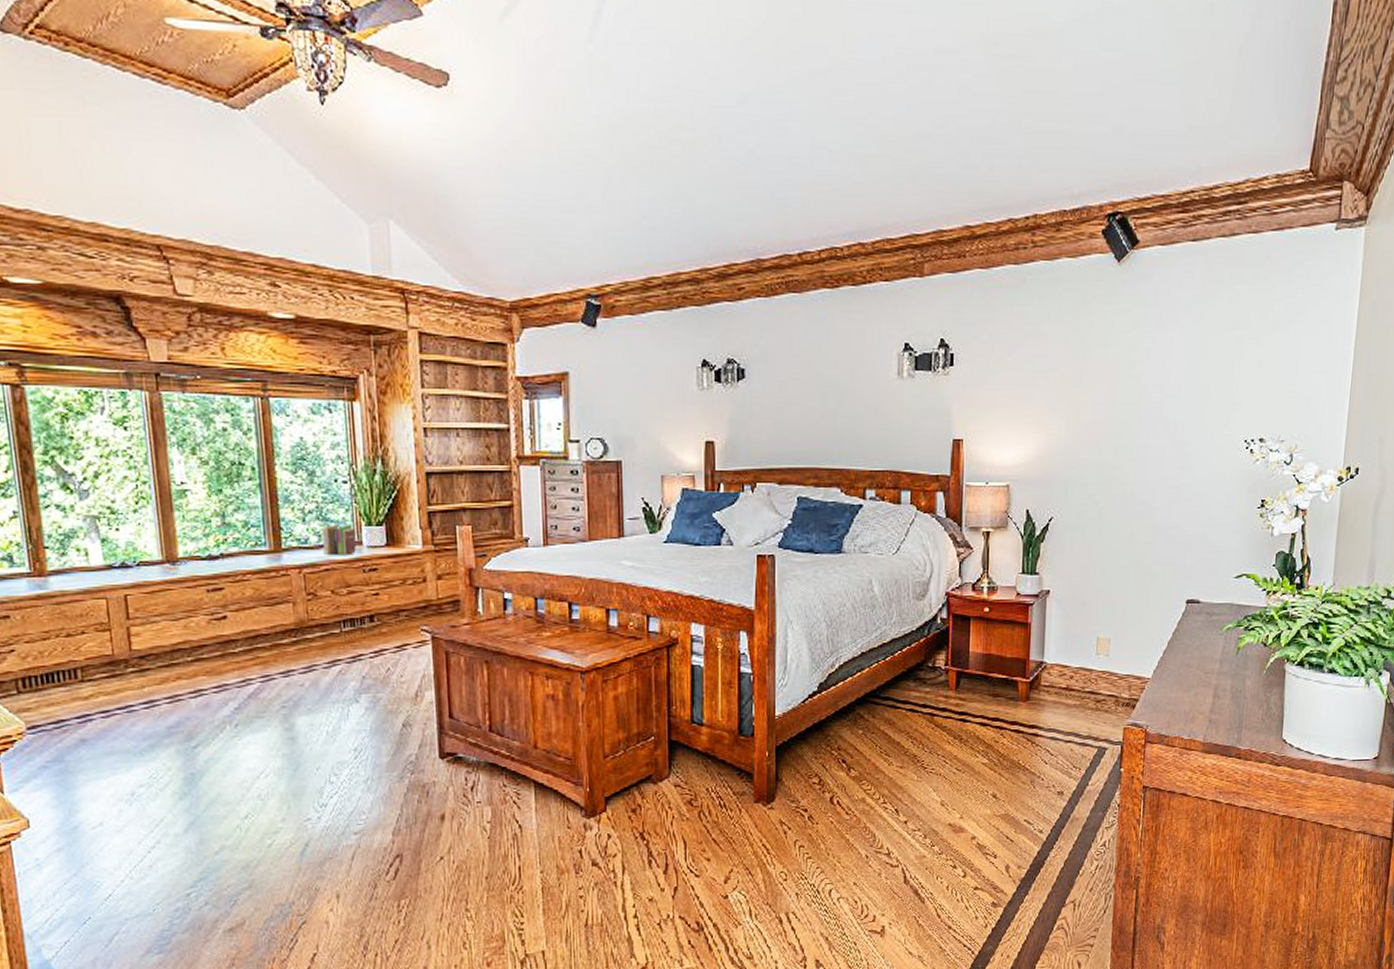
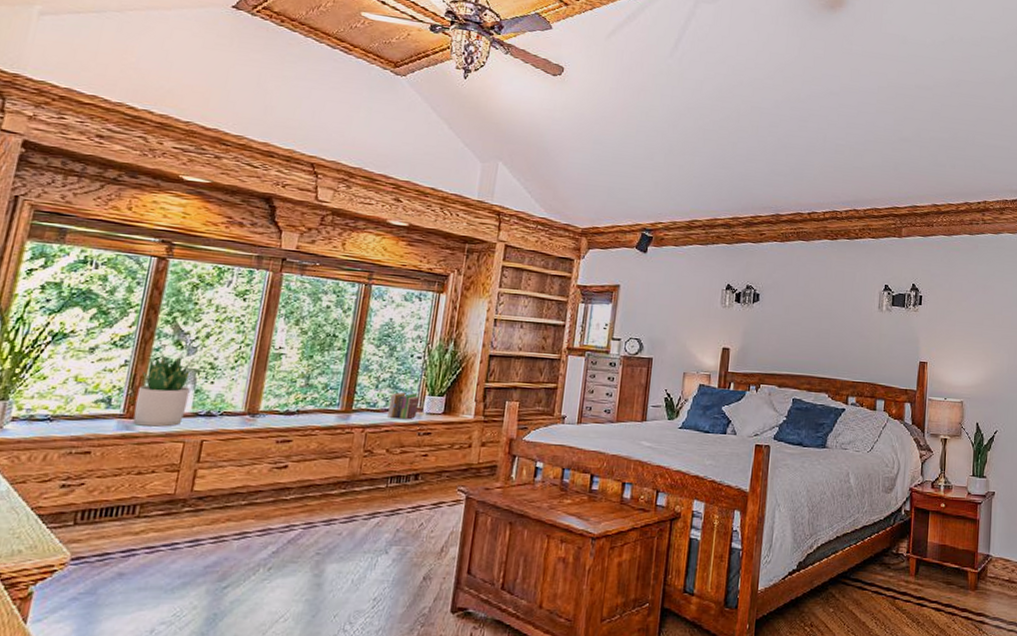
planter: none [34,498,98,584] -> present [133,353,196,427]

